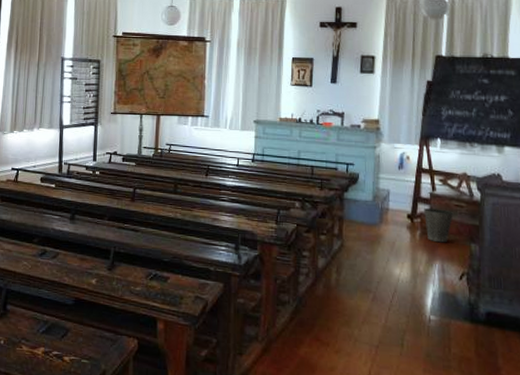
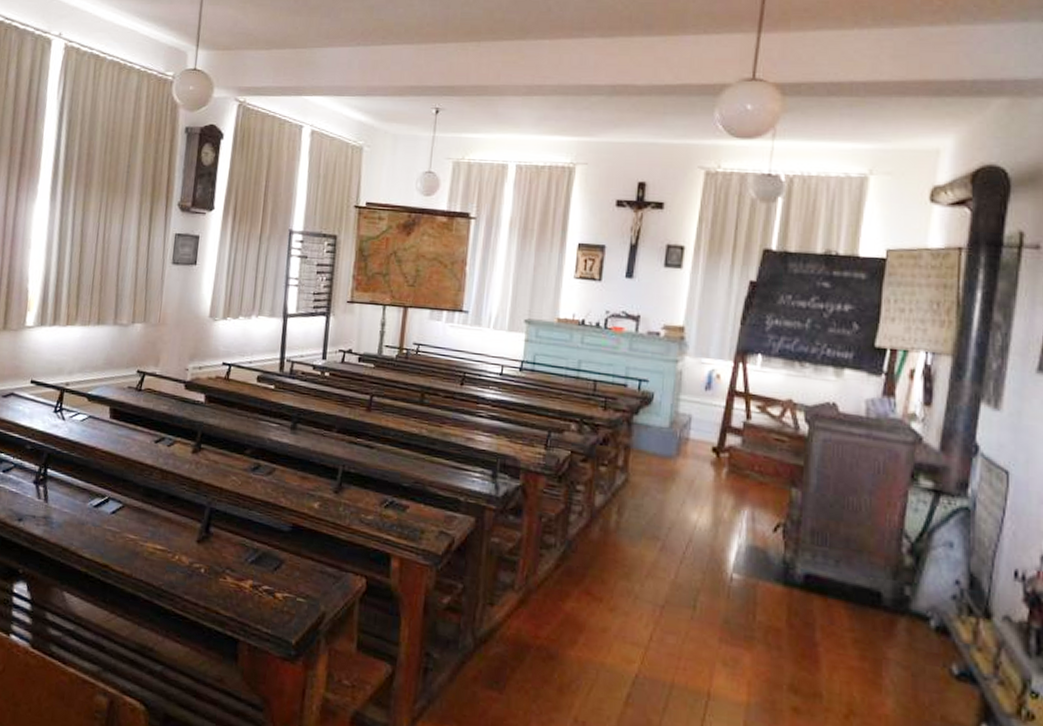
waste basket: present [424,208,454,243] -> none [734,440,772,485]

